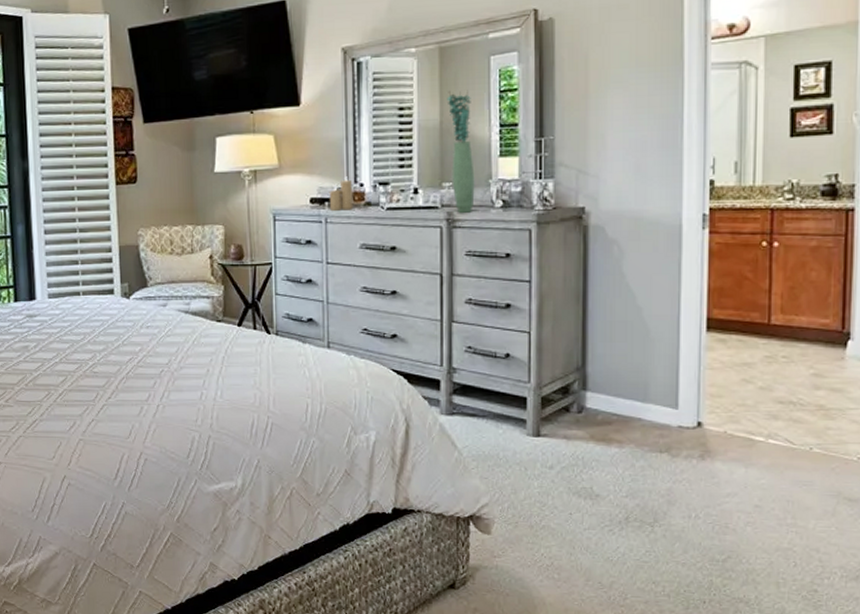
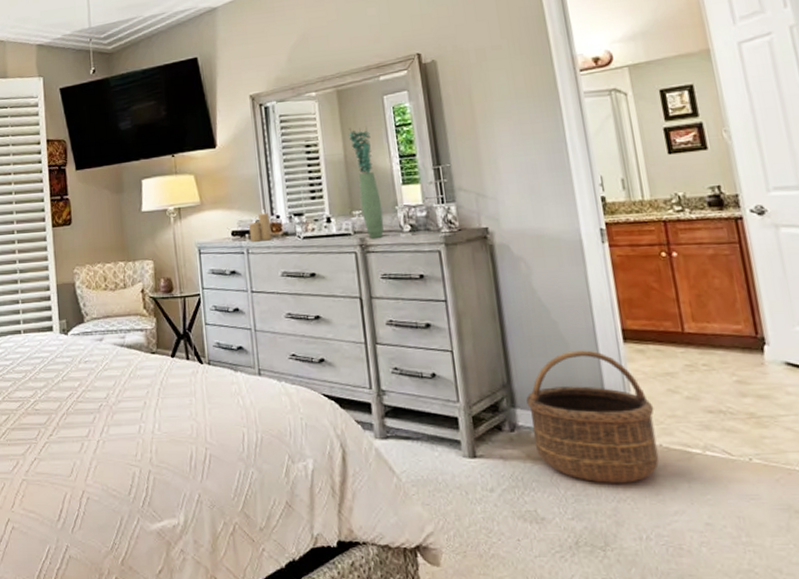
basket: none [599,337,725,466] -> present [526,350,659,483]

